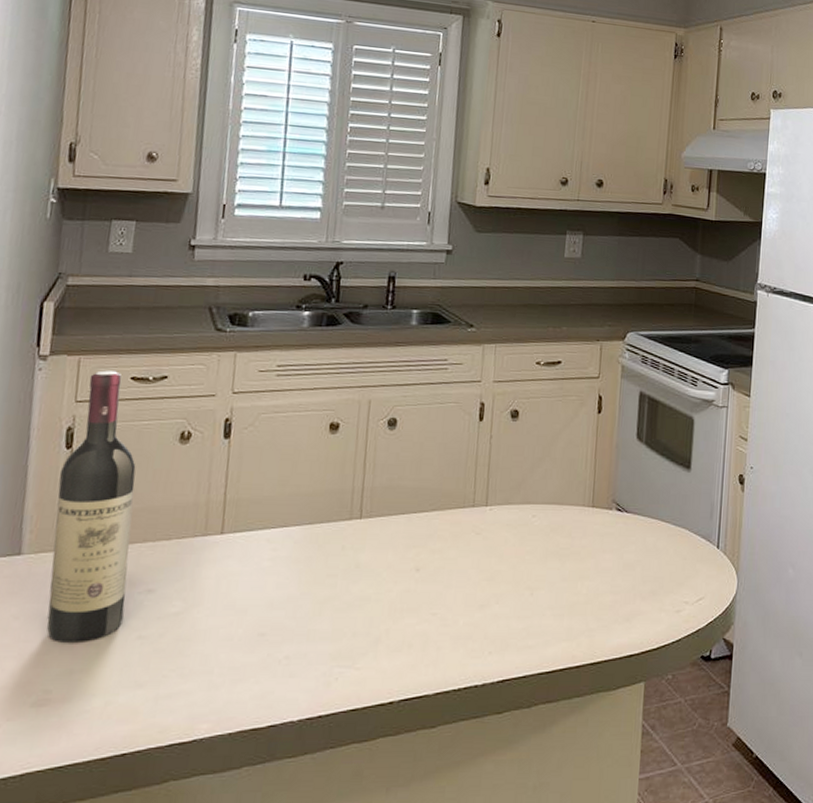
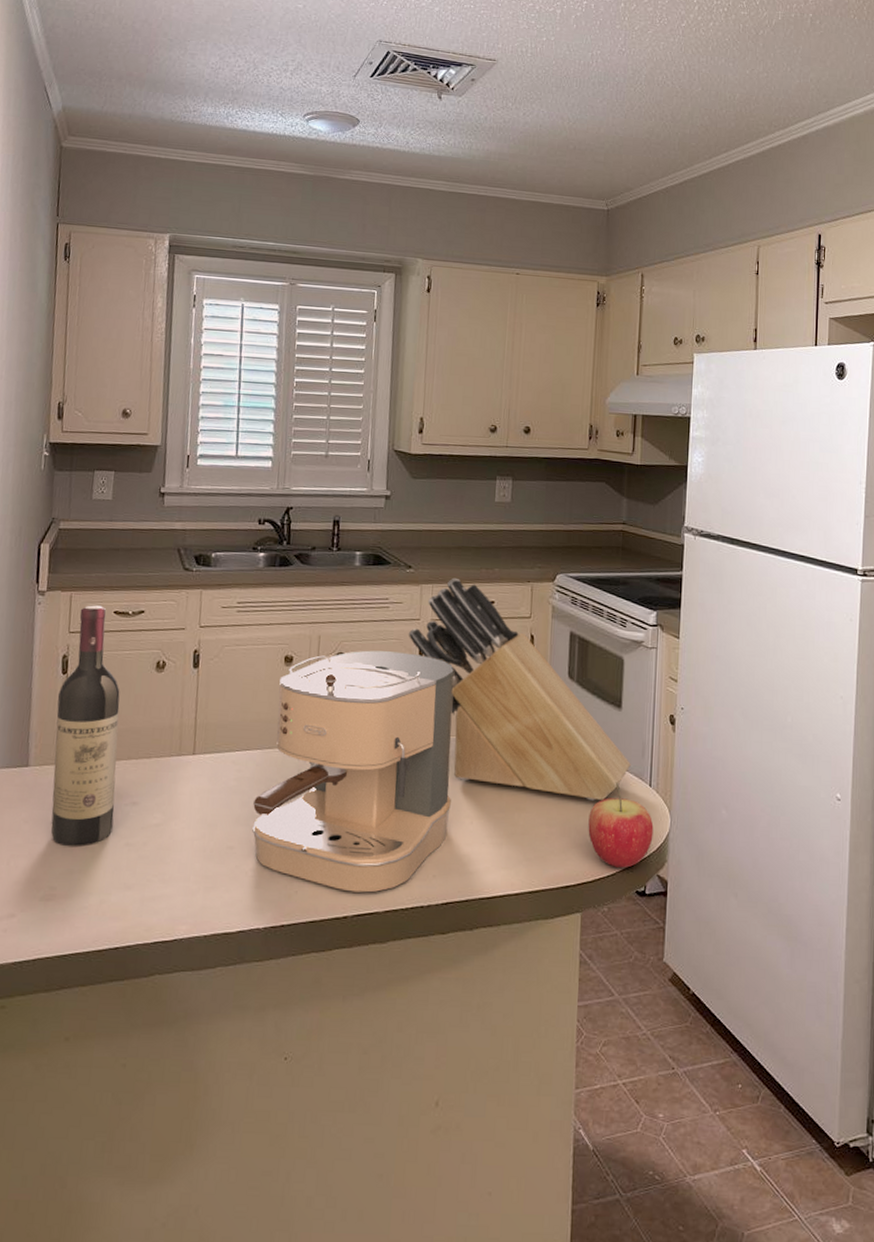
coffee maker: none [287,415,517,675] -> present [252,650,454,893]
knife block: none [467,336,699,566] -> present [408,577,631,801]
apple: none [653,544,721,633] -> present [588,781,654,868]

